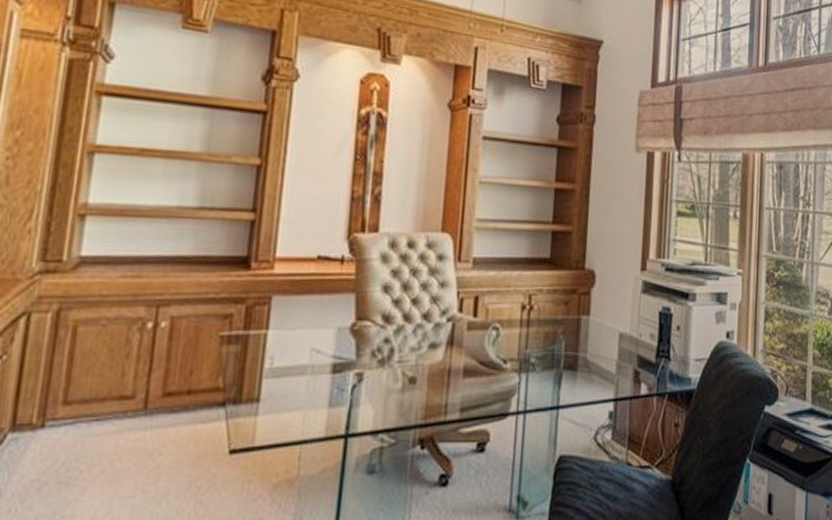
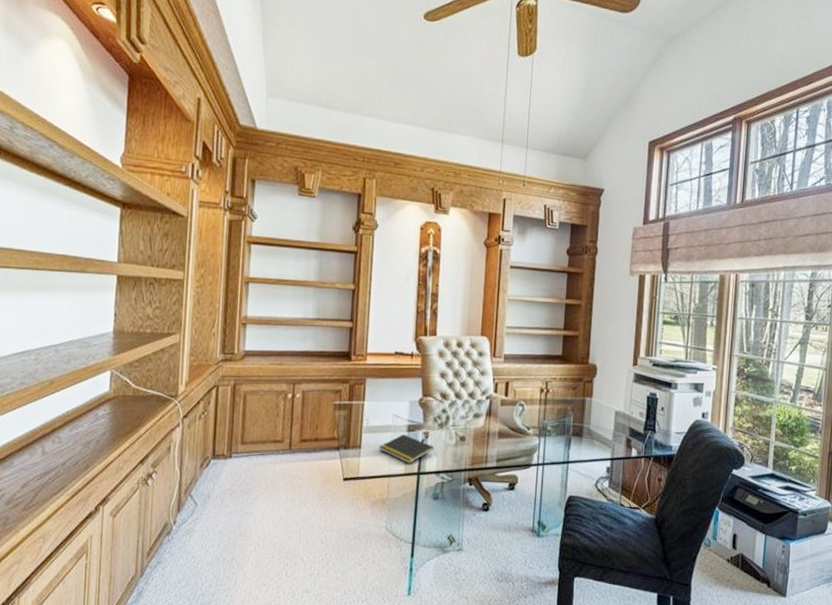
notepad: none [287,376,372,422] -> present [379,433,435,464]

